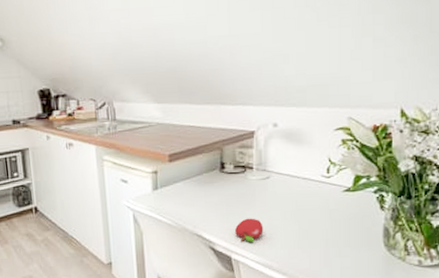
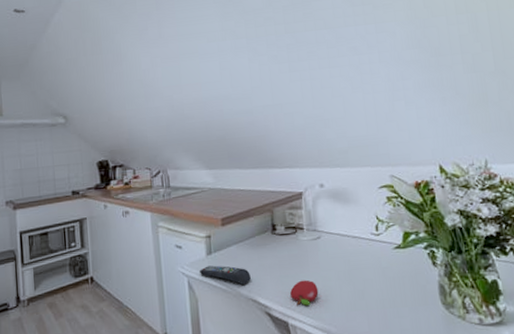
remote control: none [145,200,196,220] -> present [200,265,251,285]

